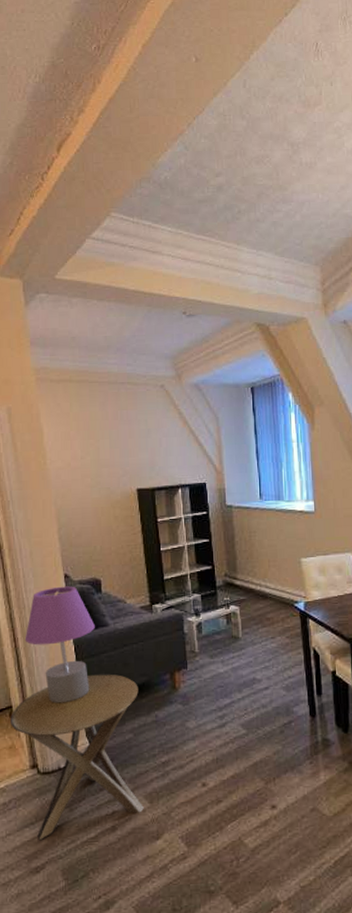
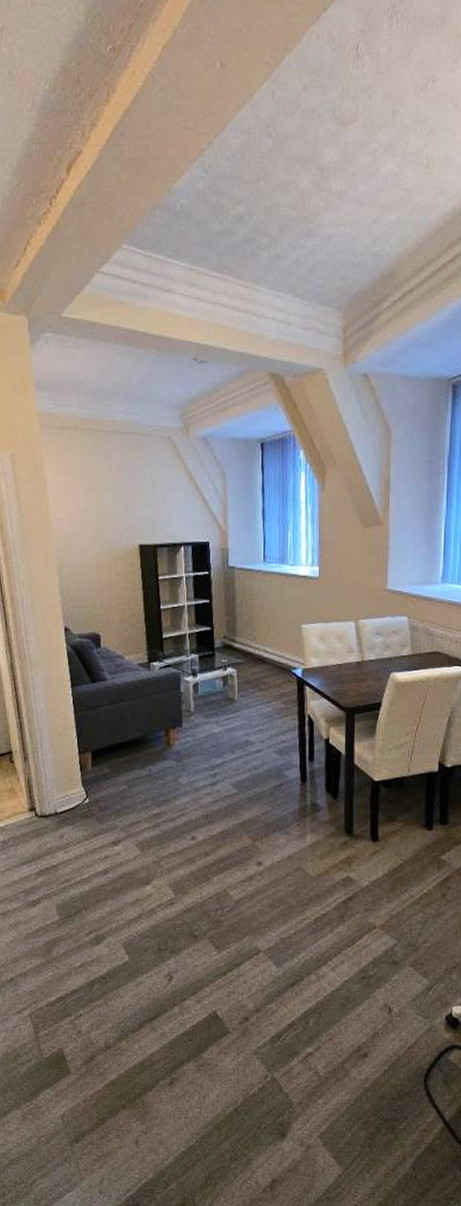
side table: present [10,674,144,840] -> none [10,726,135,877]
table lamp: present [24,586,95,703] -> none [25,639,93,752]

